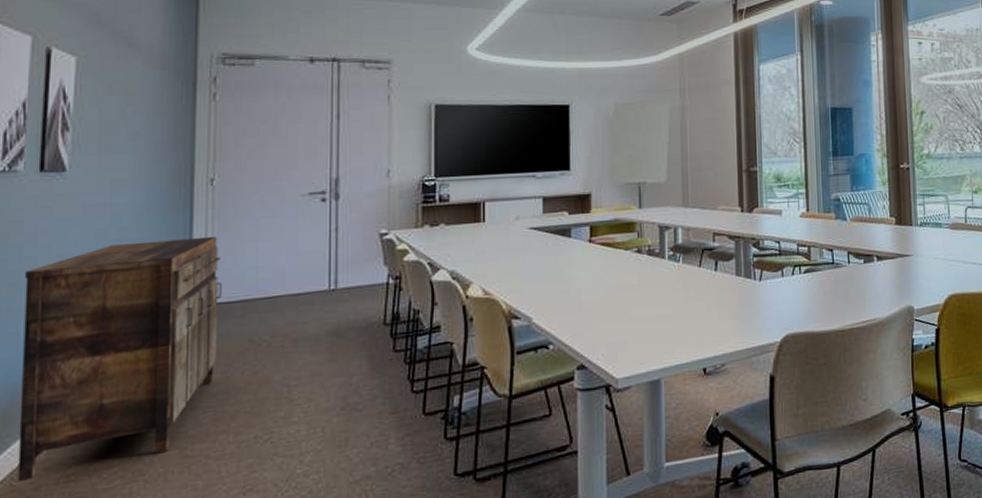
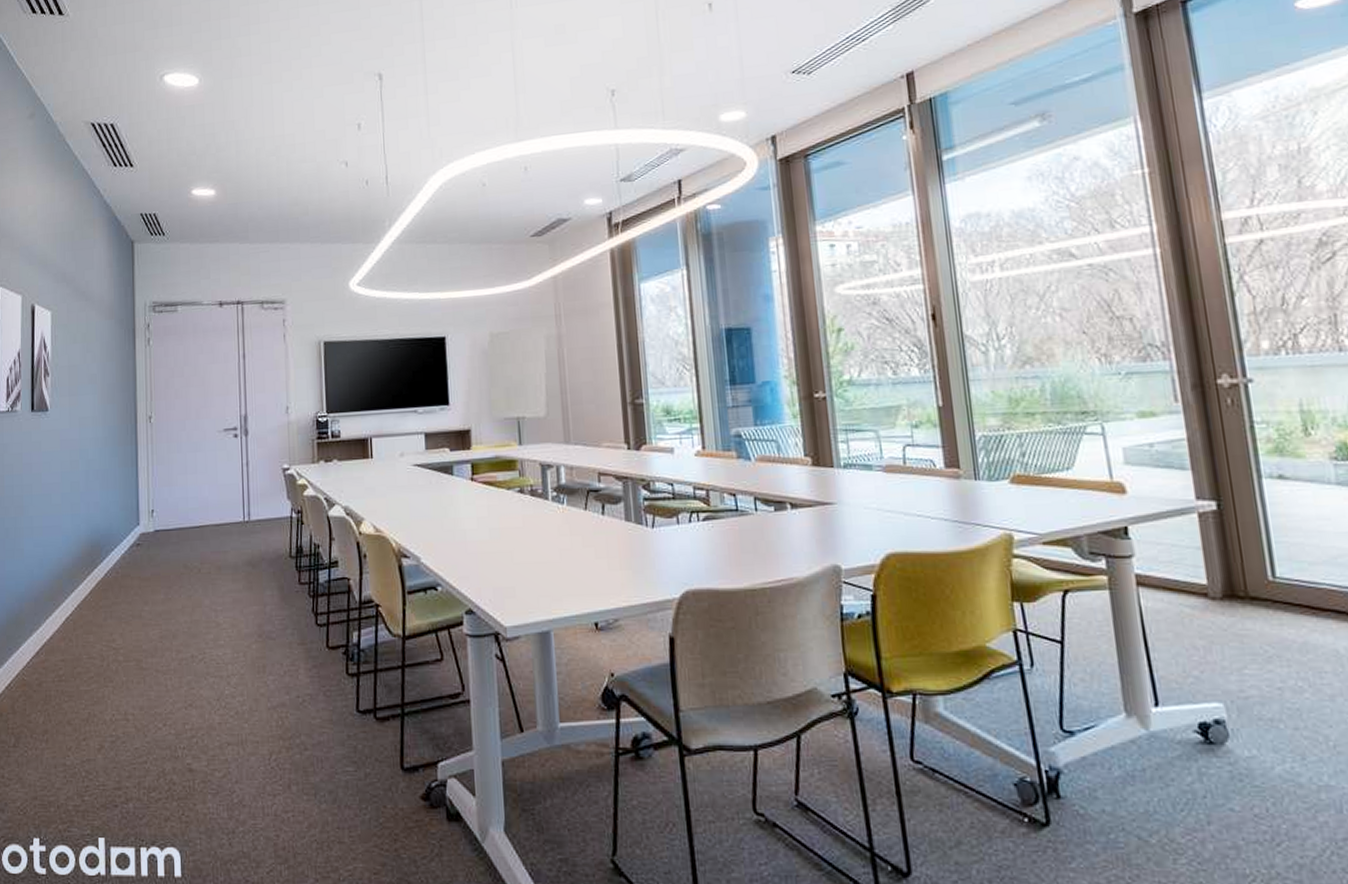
sideboard: present [17,236,222,483] -> none [24,469,162,678]

